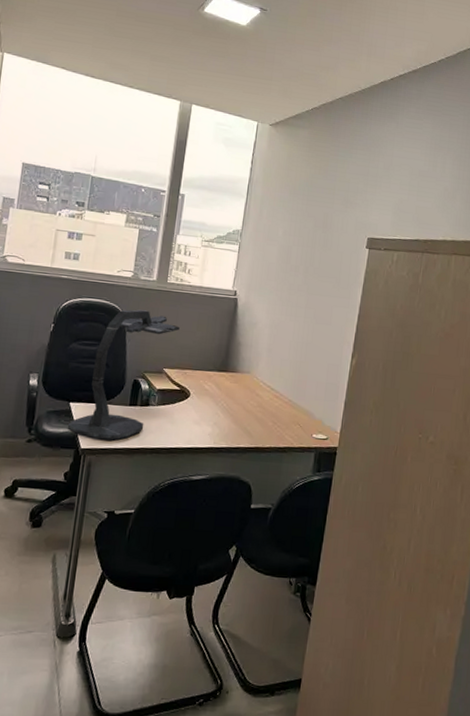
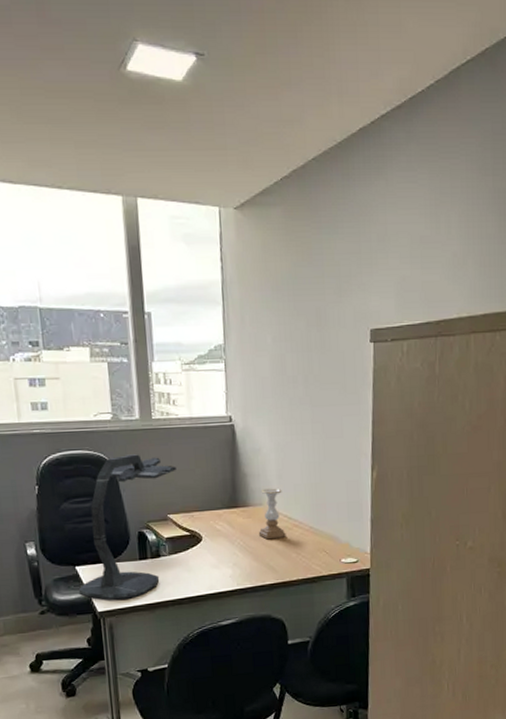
candle holder: none [241,359,269,406] -> present [258,488,286,540]

